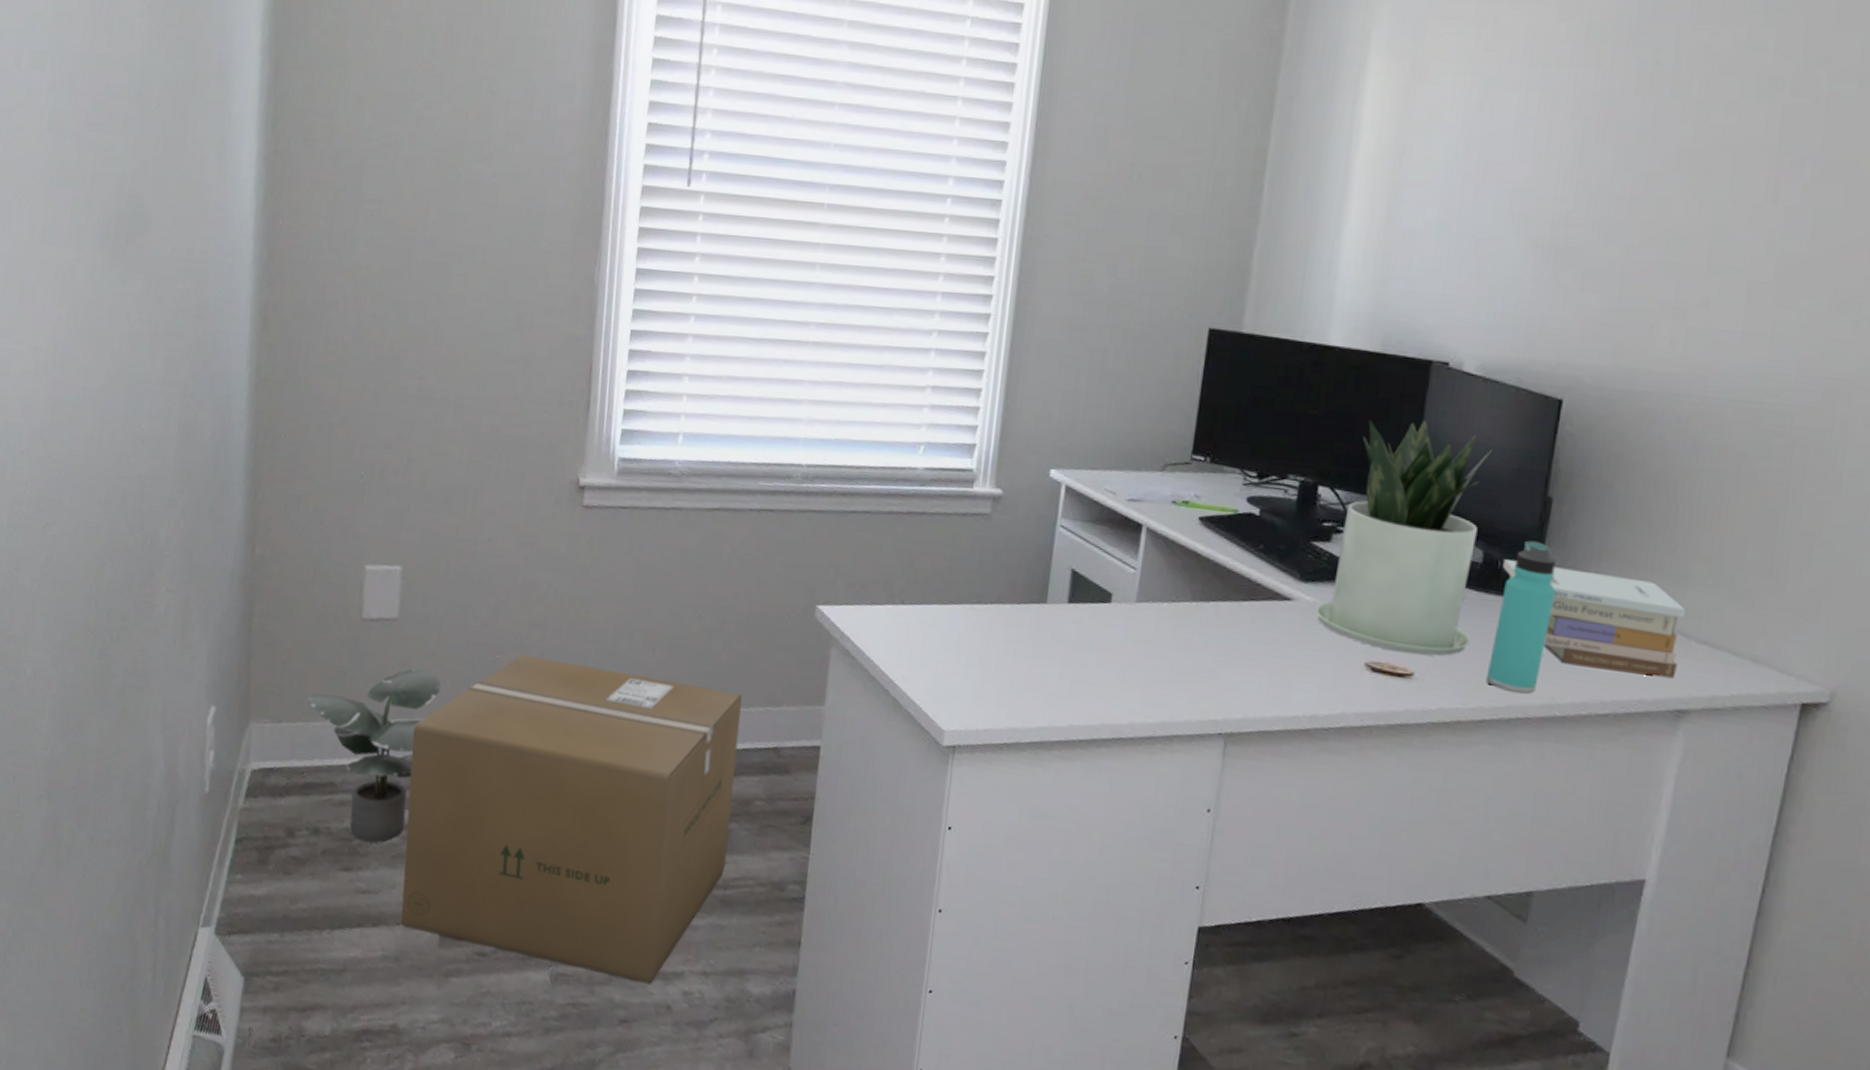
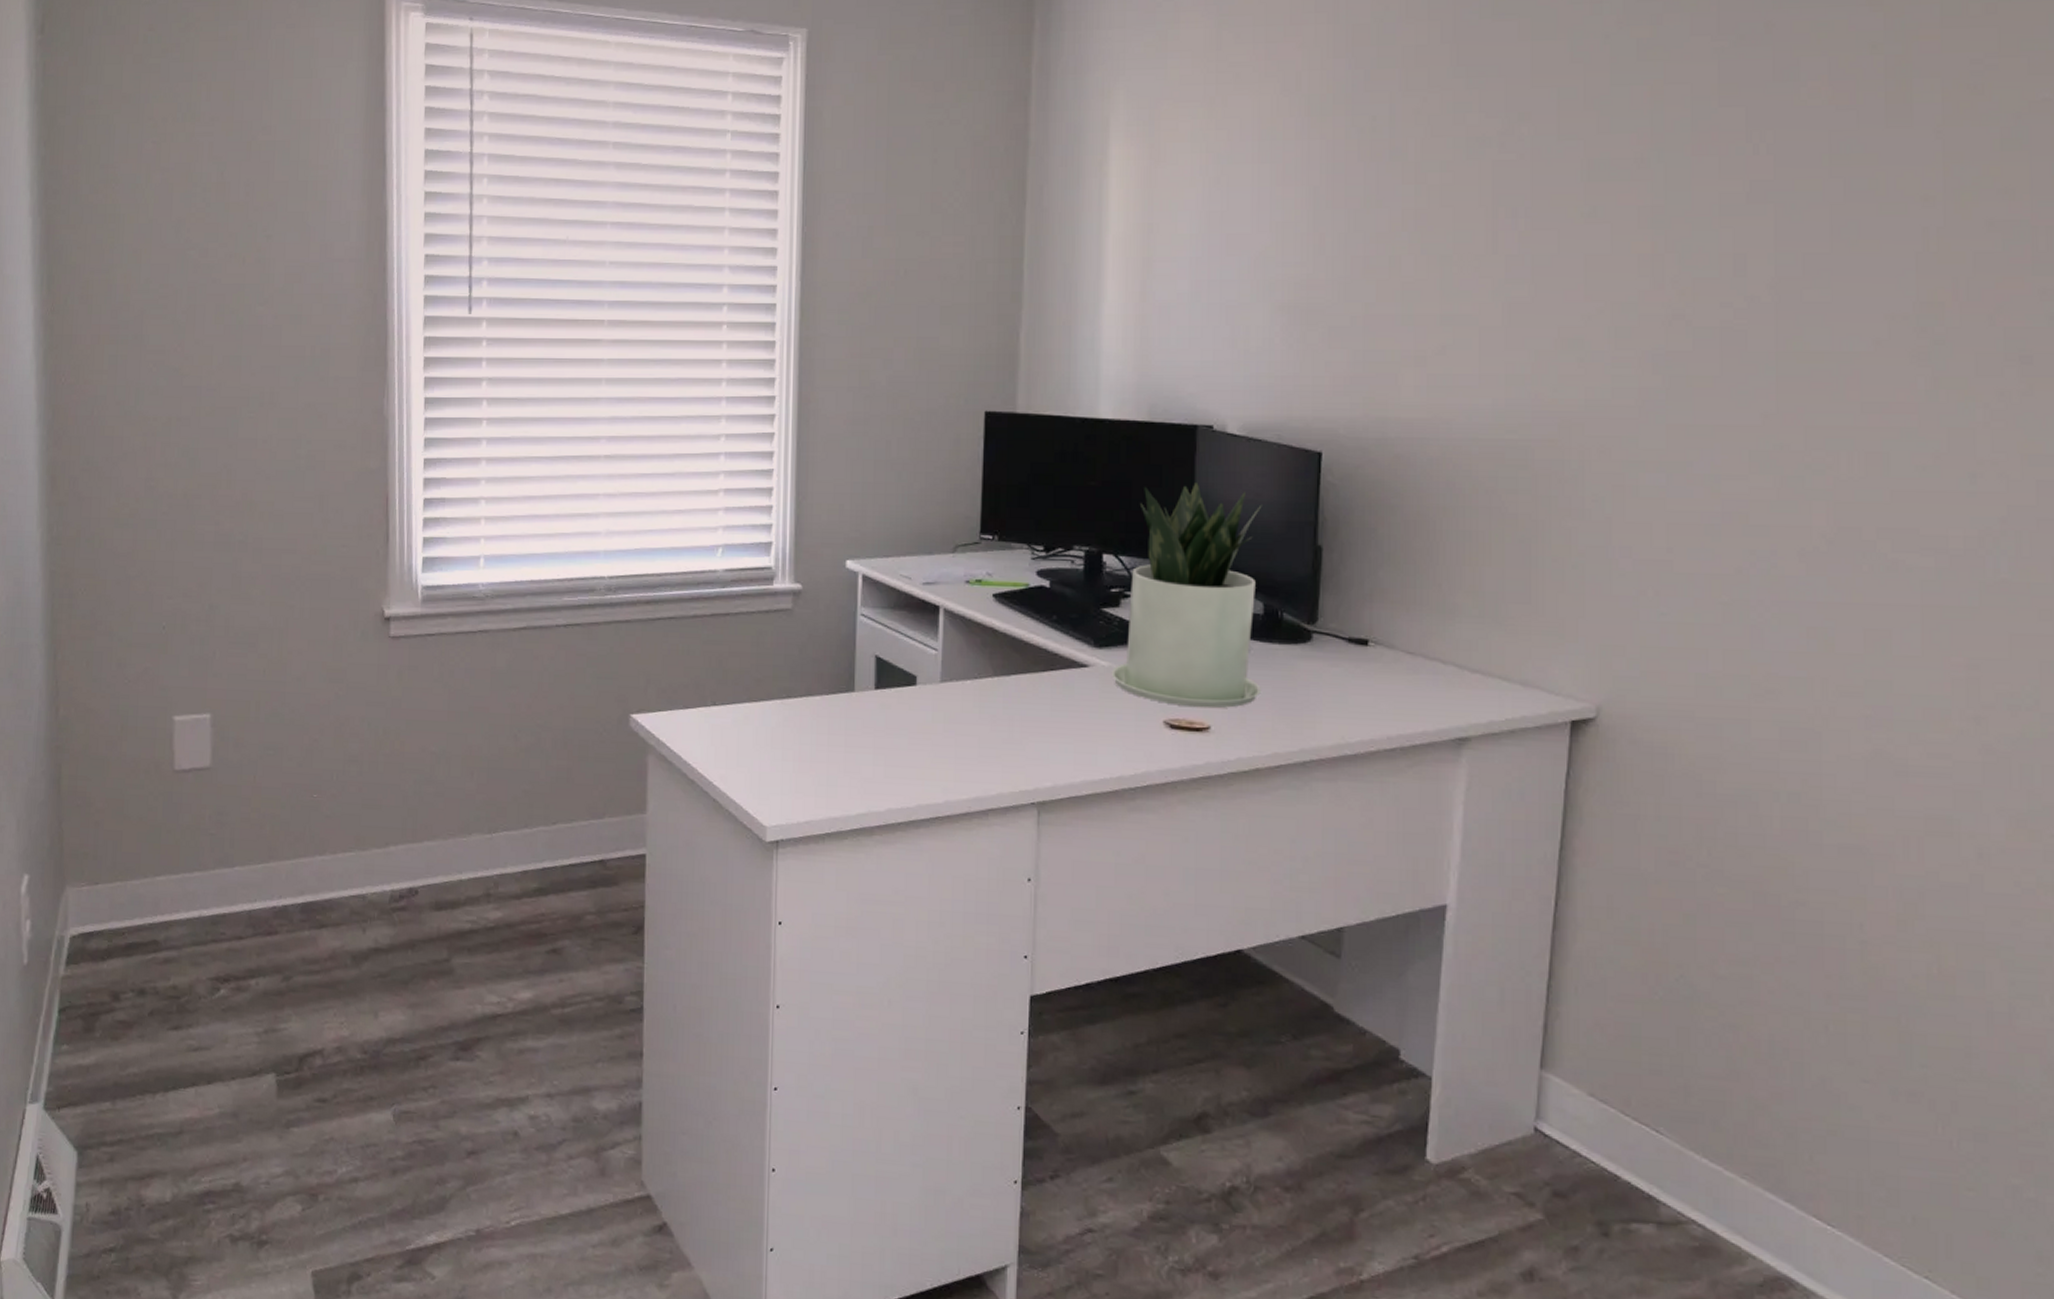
potted plant: present [308,668,441,843] -> none [124,815,260,998]
box: present [401,654,742,984] -> none [234,791,565,1112]
thermos bottle: present [1485,540,1556,695] -> none [1278,588,1334,737]
books: present [1503,559,1687,679] -> none [1283,609,1457,709]

